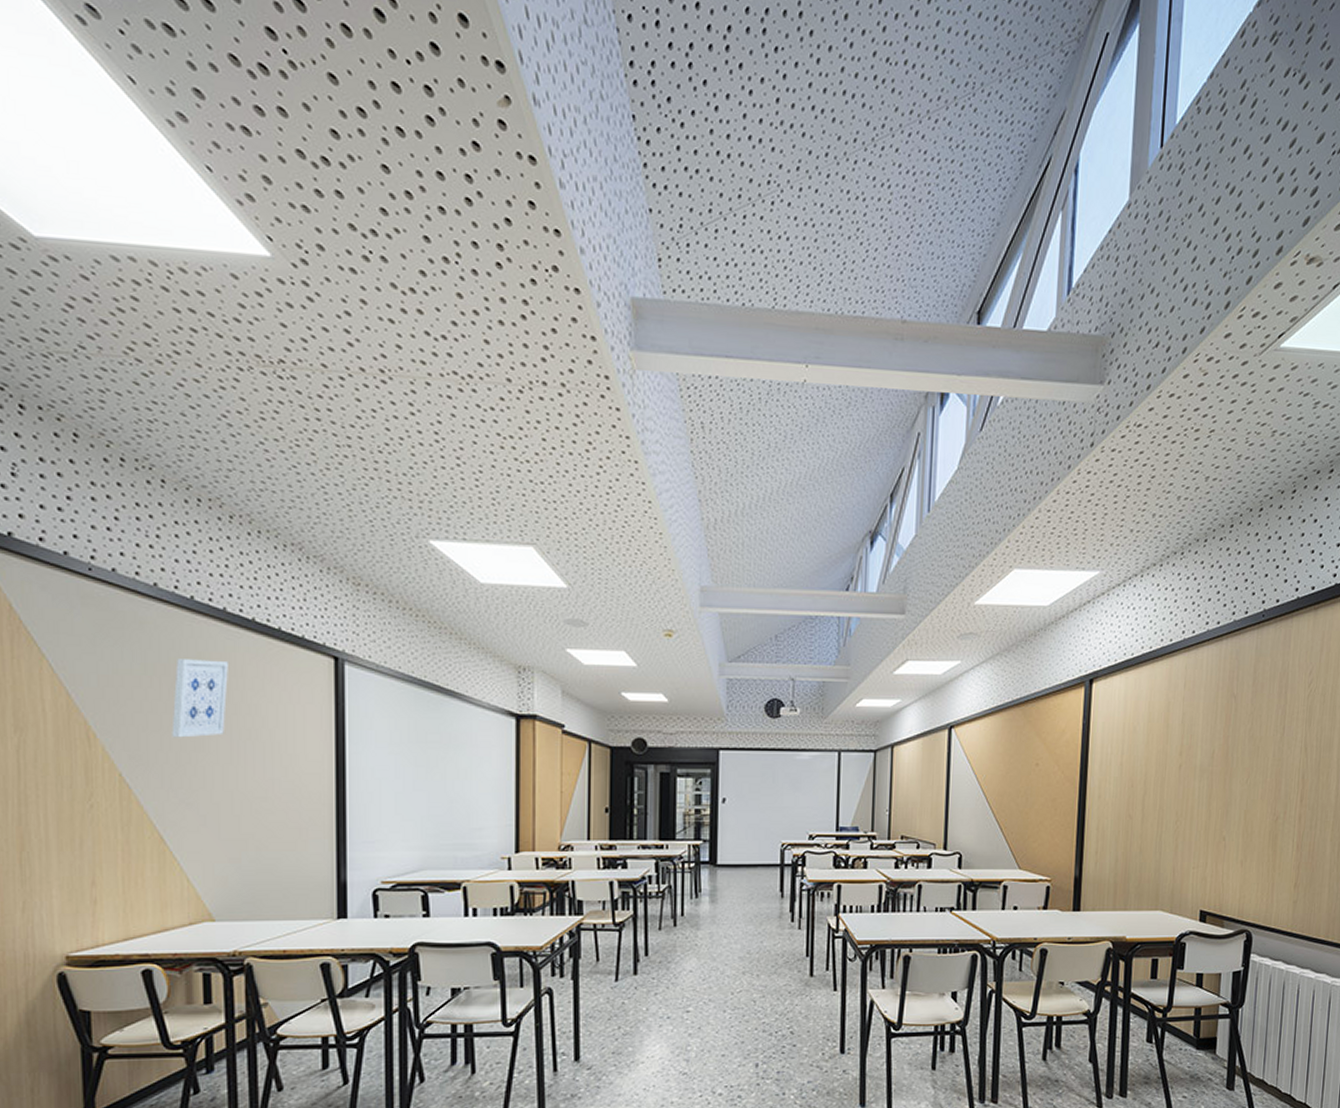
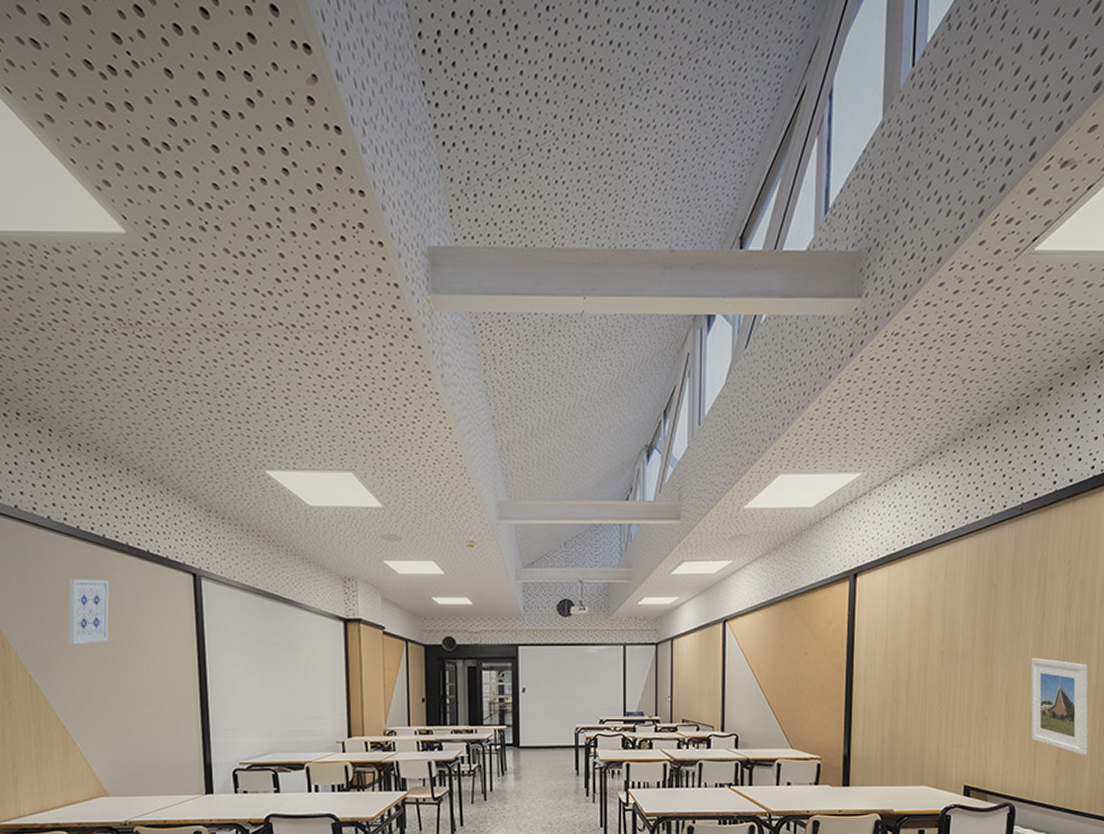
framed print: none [1269,773,1328,879] -> present [1031,657,1089,755]

